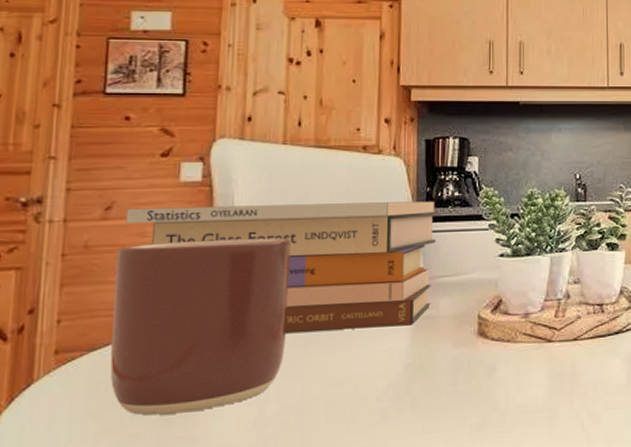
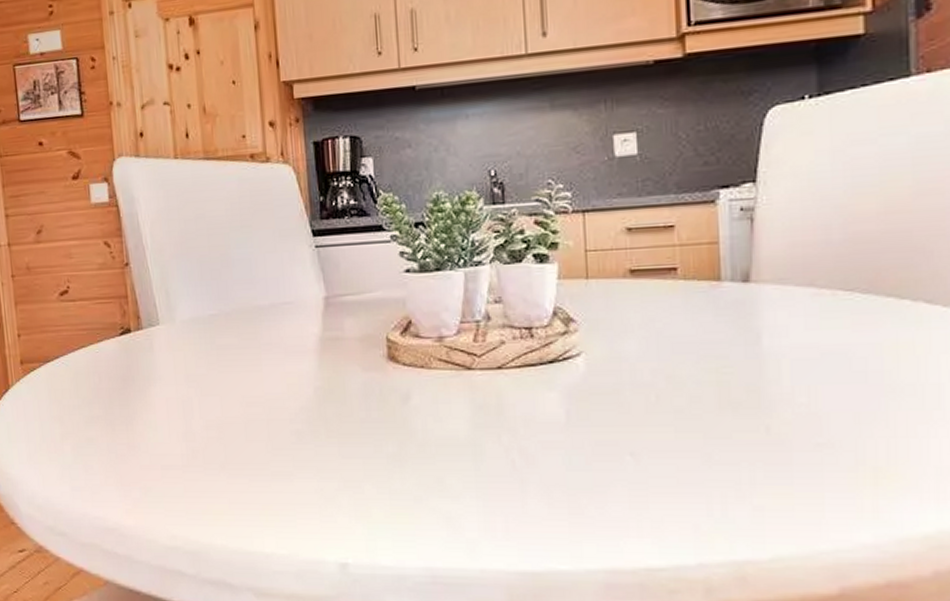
mug: present [110,237,291,416] -> none [51,256,201,422]
books: present [125,201,437,334] -> none [53,211,335,352]

